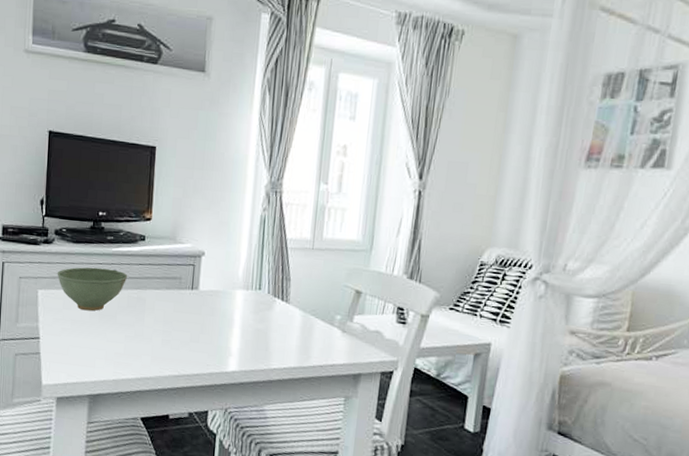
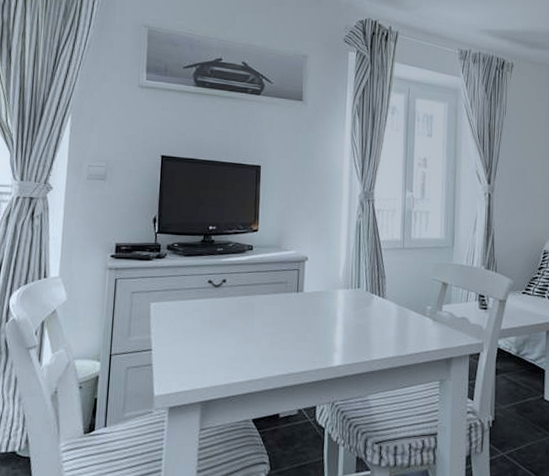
bowl: present [57,267,128,311] -> none [169,278,237,320]

